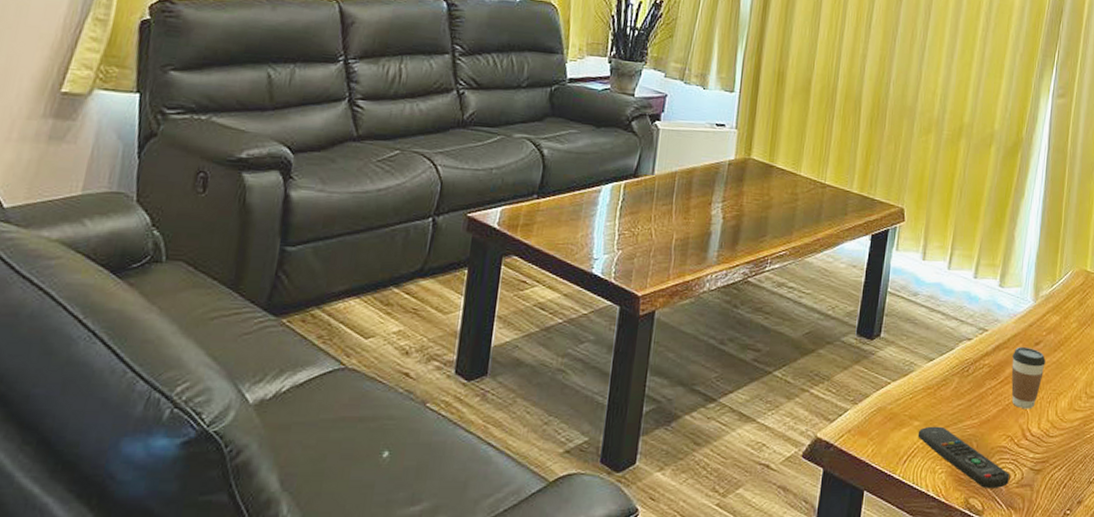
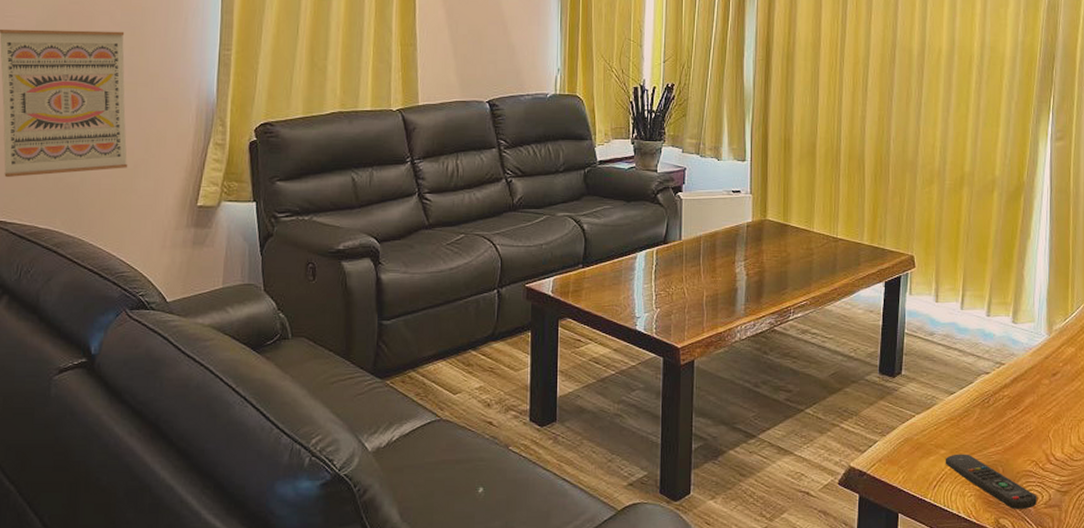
coffee cup: present [1011,347,1046,409] -> none [1031,378,1064,436]

